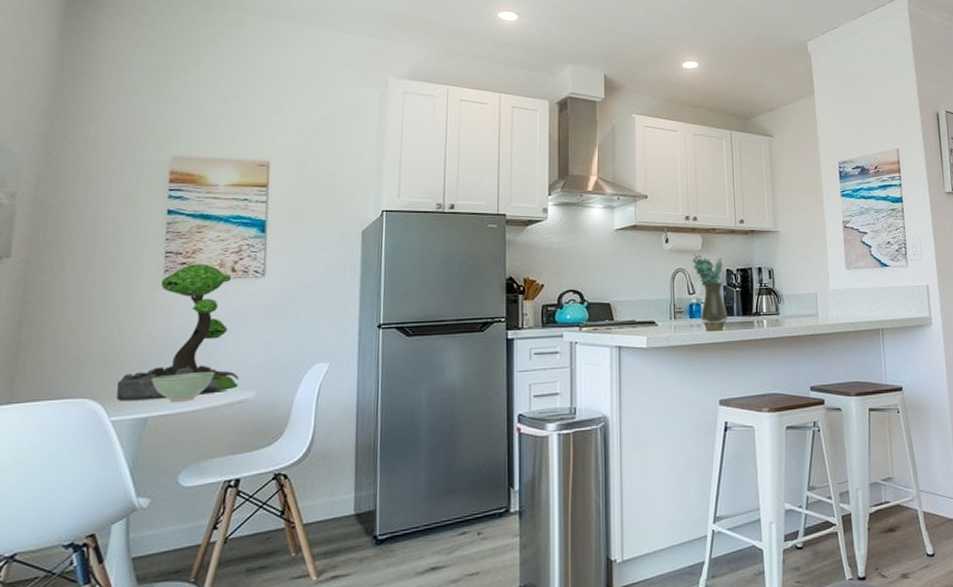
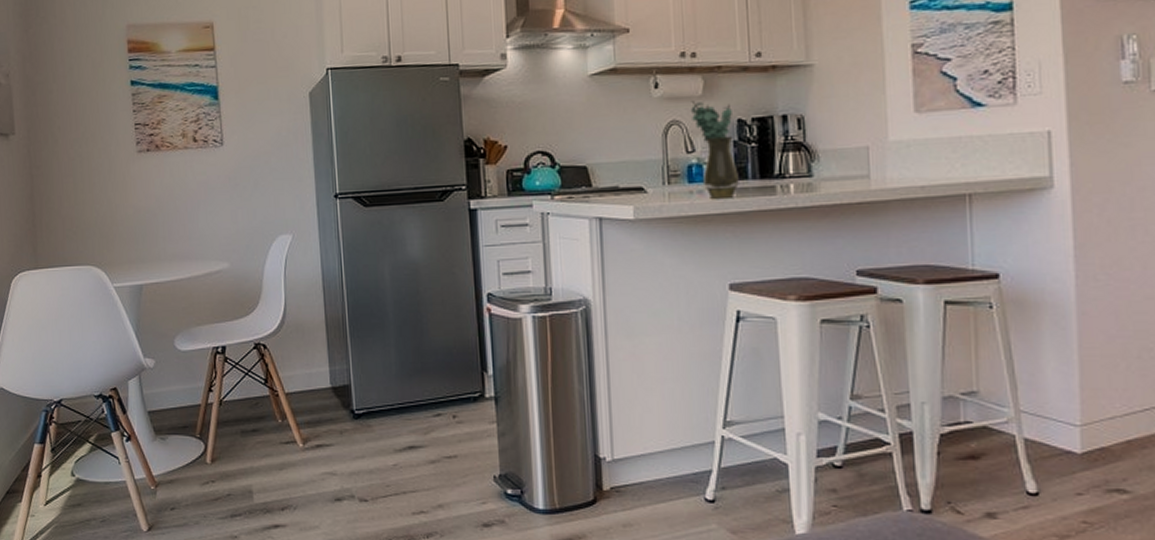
plant: present [116,264,240,402] -> none [113,134,213,269]
bowl: present [151,372,215,403] -> none [140,242,192,272]

